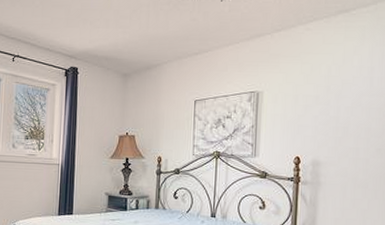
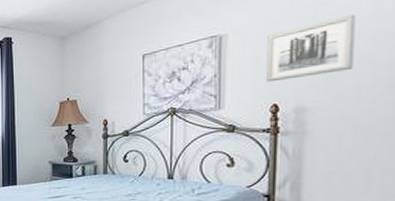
wall art: none [292,89,356,137] -> present [266,14,356,82]

